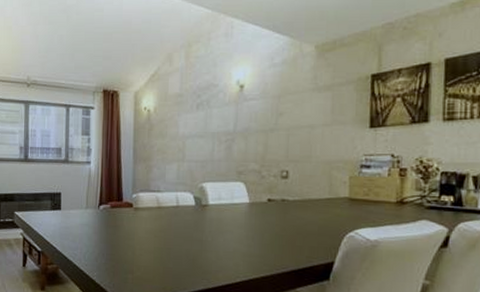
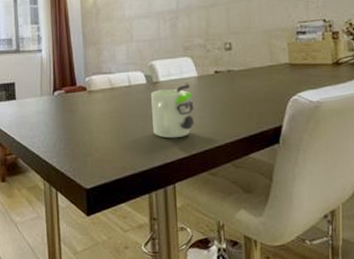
mug: none [198,208,243,264] -> present [150,83,194,139]

